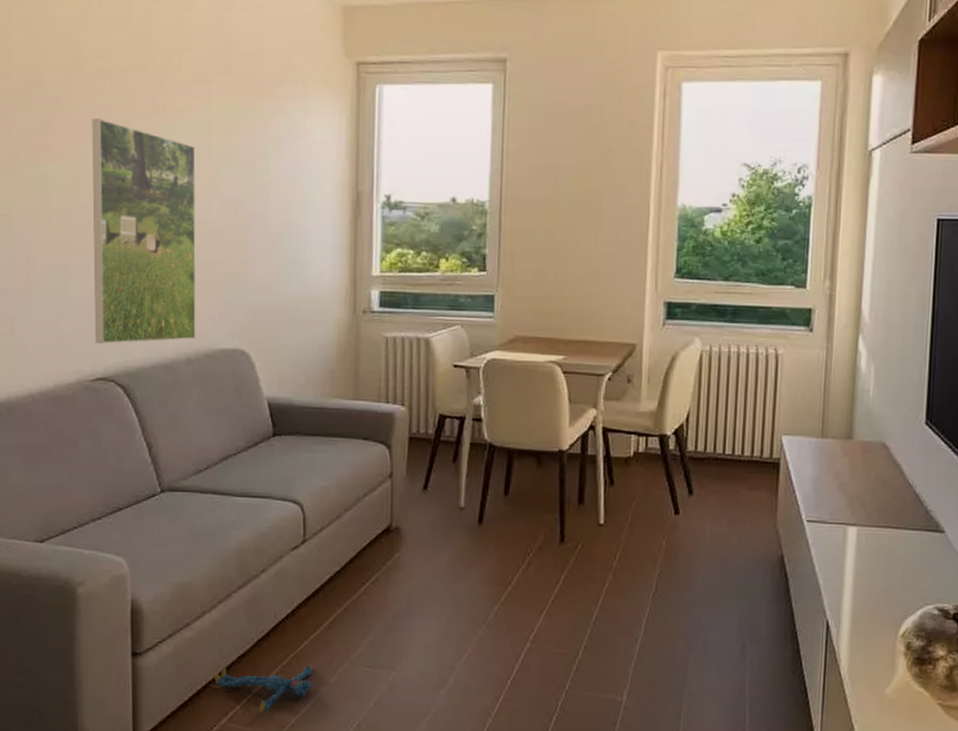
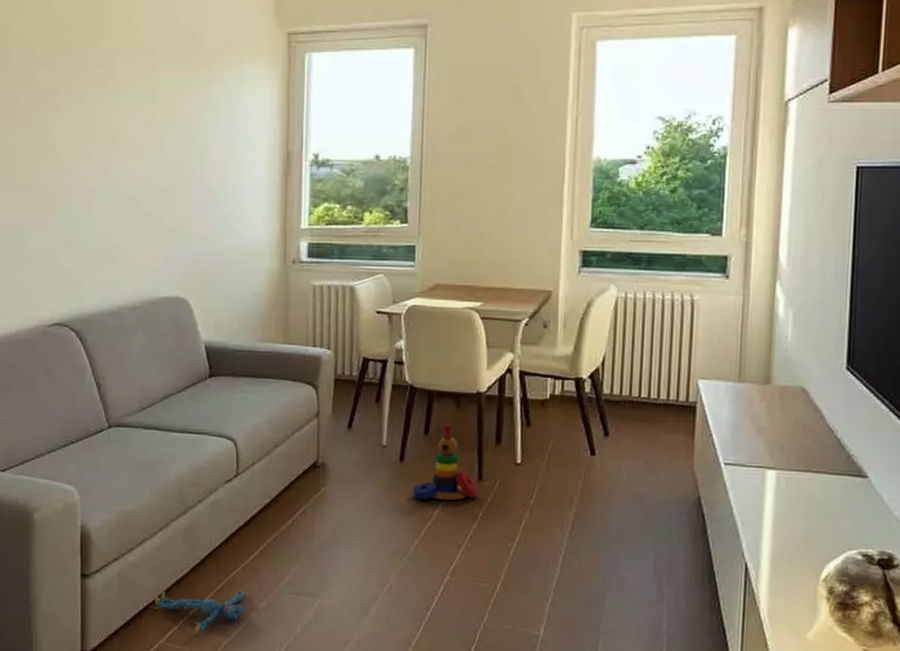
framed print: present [92,118,196,344] -> none [51,91,142,293]
stacking toy: none [491,484,561,564] -> present [412,424,479,501]

